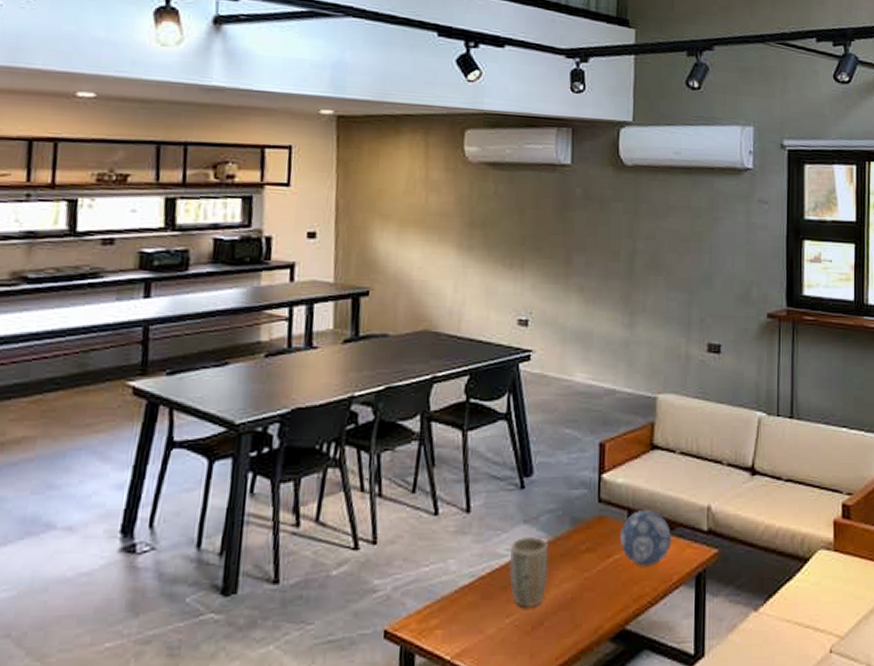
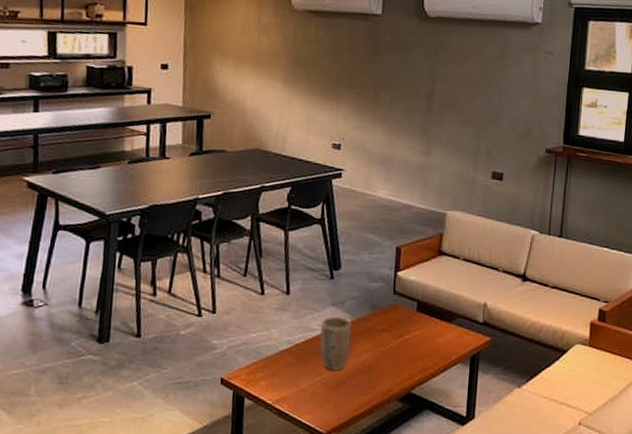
decorative ball: present [620,510,672,566] -> none [409,303,453,347]

